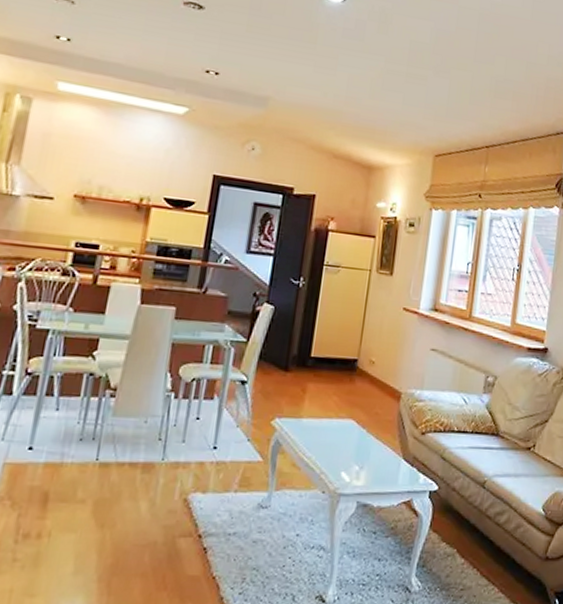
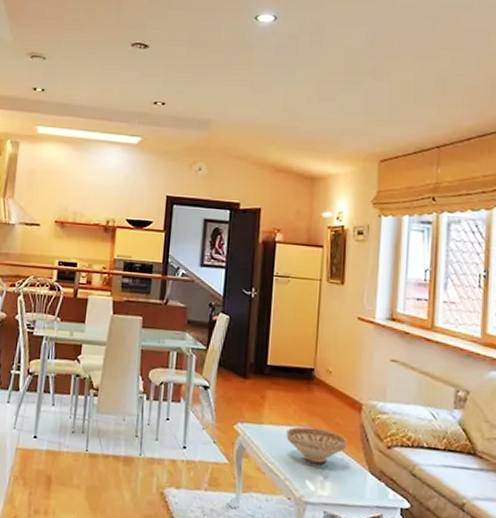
decorative bowl: none [325,418,384,454] -> present [286,426,346,464]

